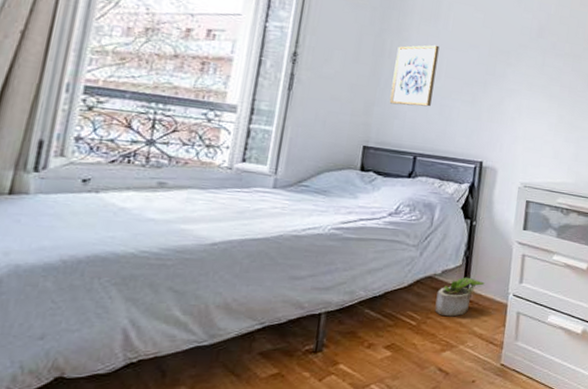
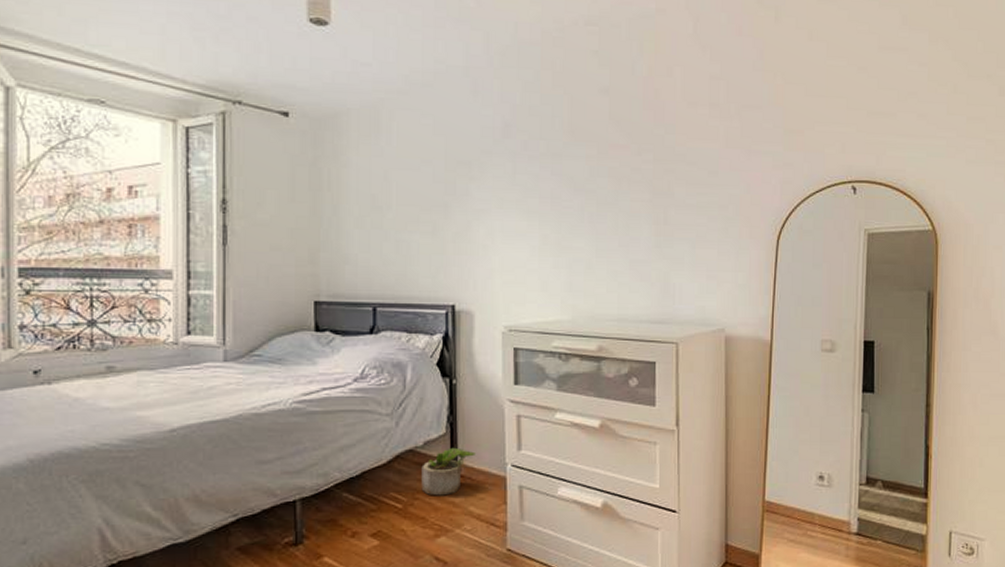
wall art: present [389,44,440,107] -> none [336,166,385,247]

